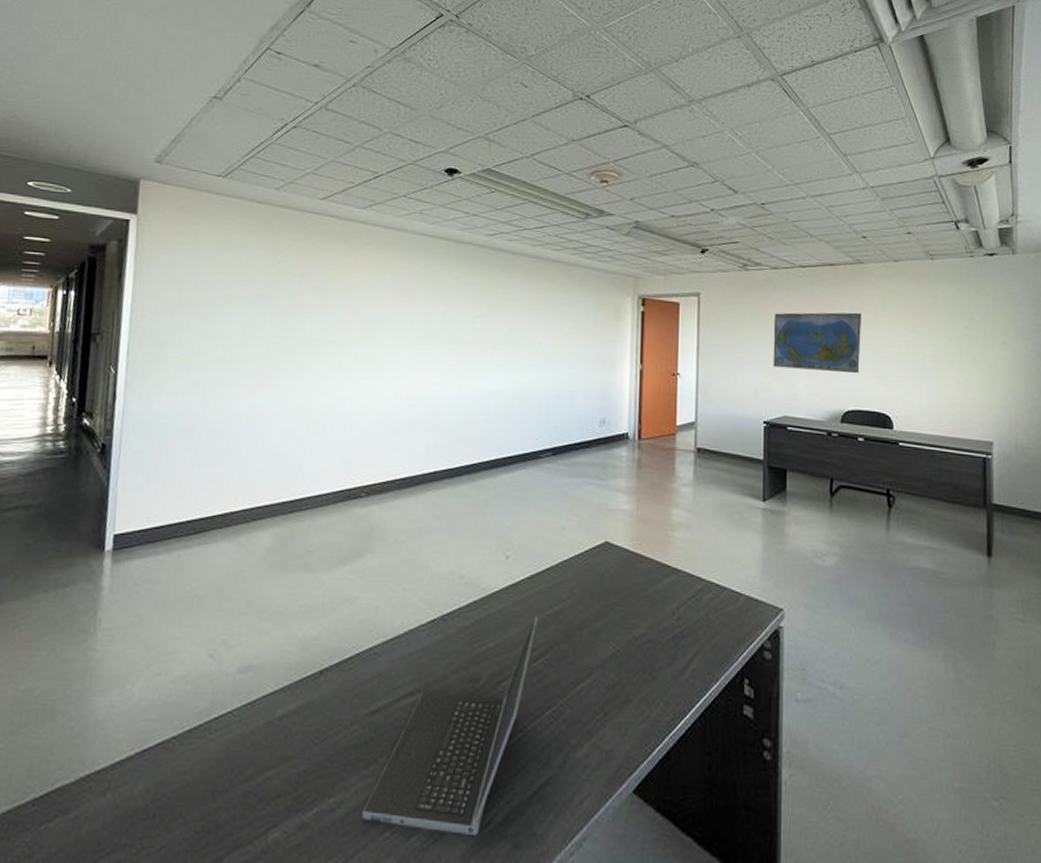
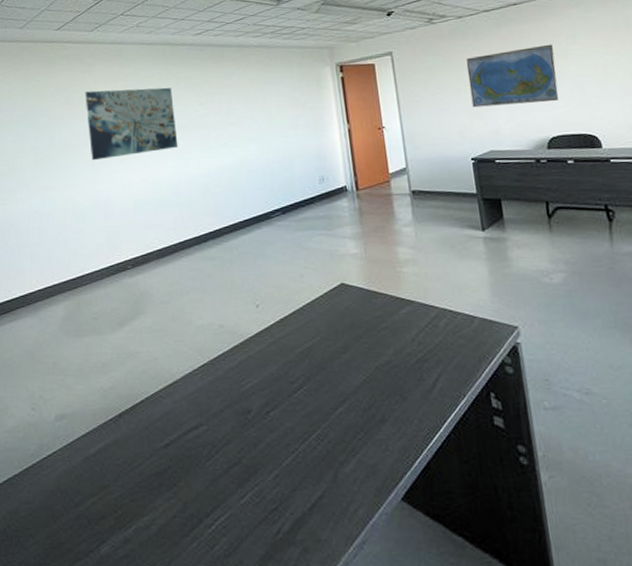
wall art: none [338,279,449,363] -> present [85,87,179,161]
laptop computer: present [361,615,538,835] -> none [171,353,293,542]

